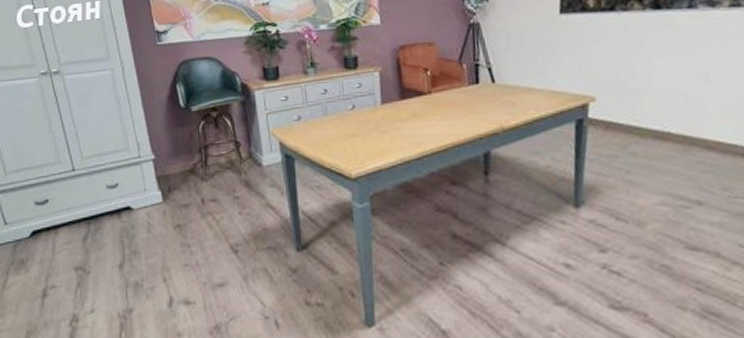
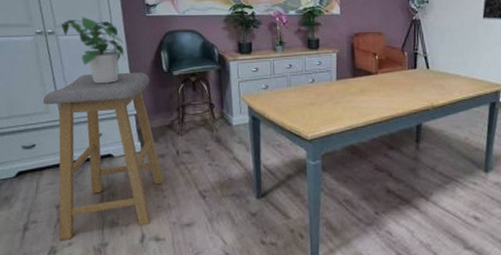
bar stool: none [52,110,190,307] -> present [42,72,164,241]
potted plant: none [67,51,139,126] -> present [61,16,126,83]

